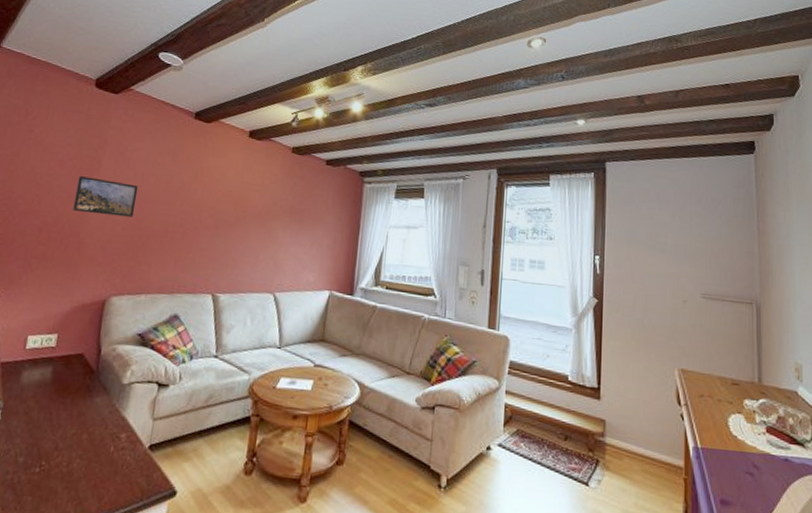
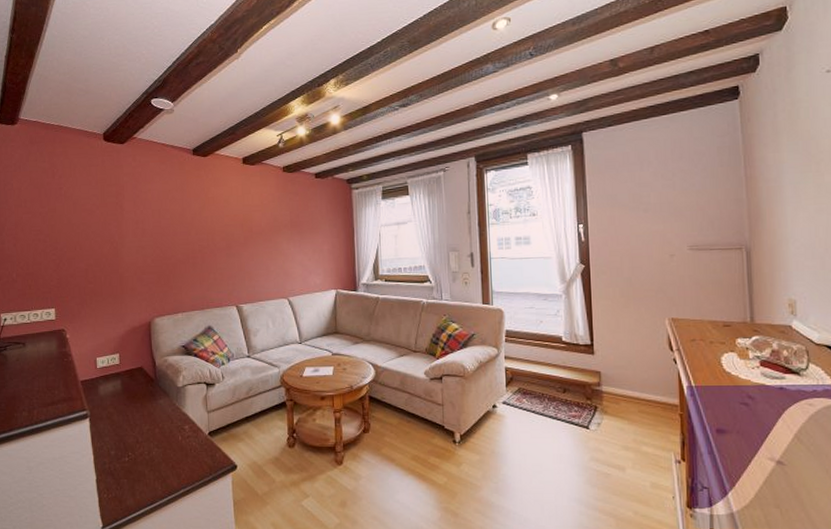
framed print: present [72,176,139,218] -> none [107,220,159,252]

